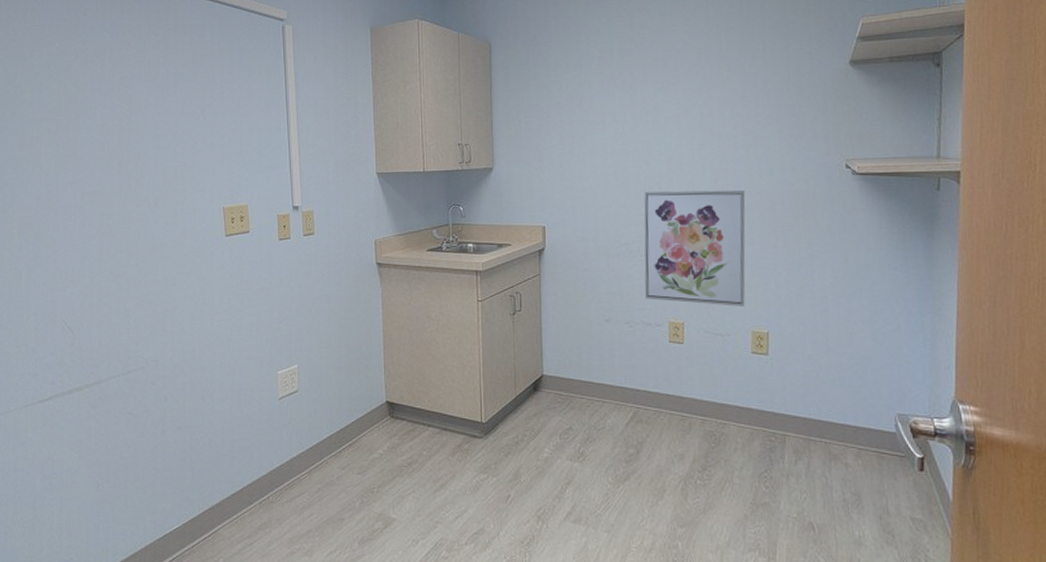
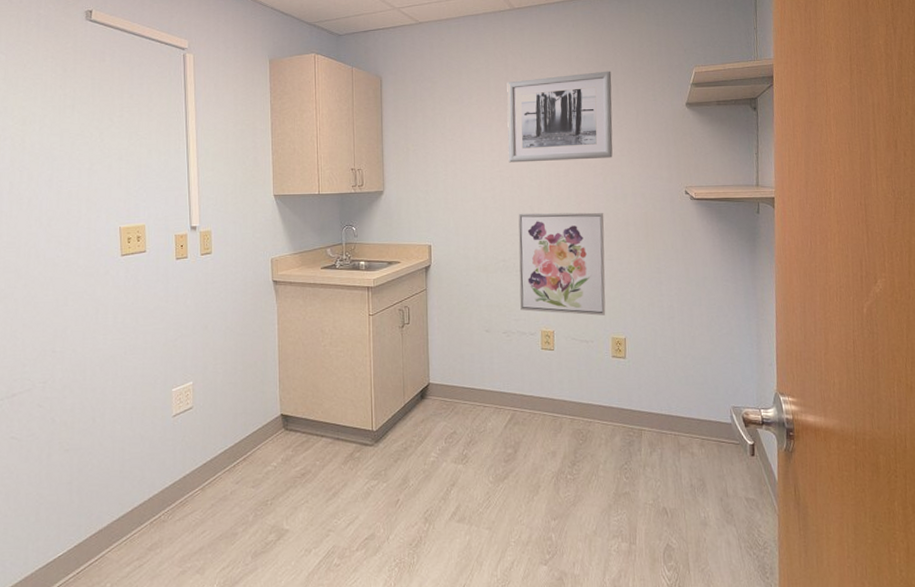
wall art: none [632,25,758,135] -> present [507,71,613,163]

